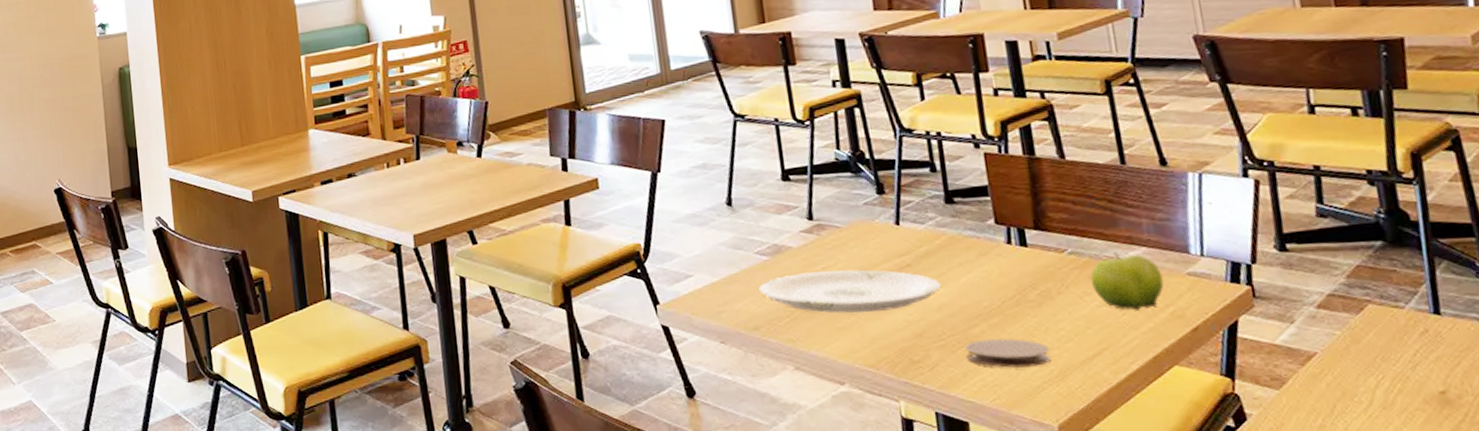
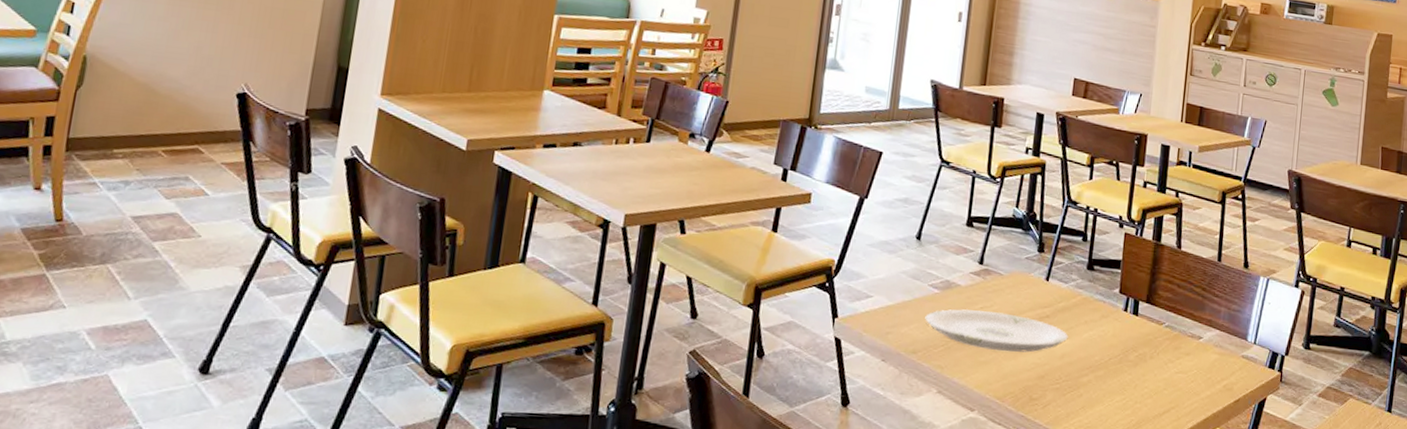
coaster: present [965,338,1051,368] -> none [1072,387,1134,416]
fruit: present [1090,252,1164,310] -> none [1175,330,1226,380]

